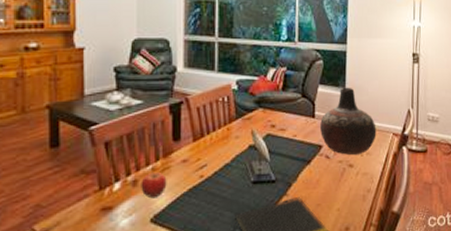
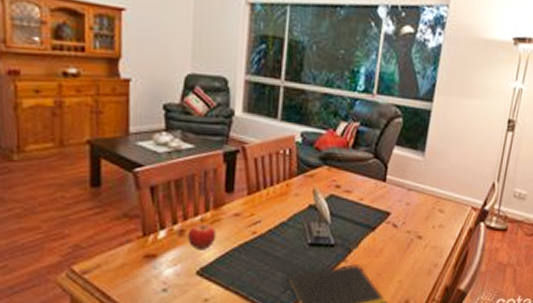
vase: present [320,87,377,156] -> none [390,150,454,227]

